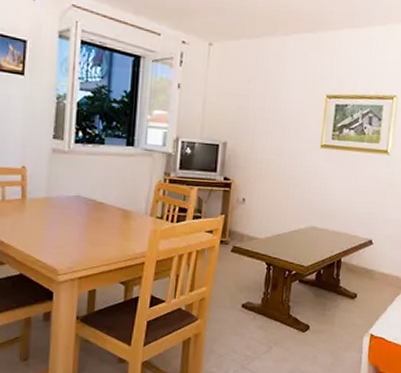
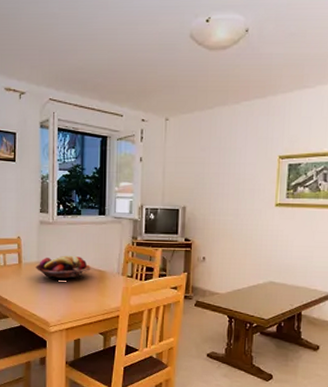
fruit basket: none [43,190,114,220] -> present [35,255,91,280]

